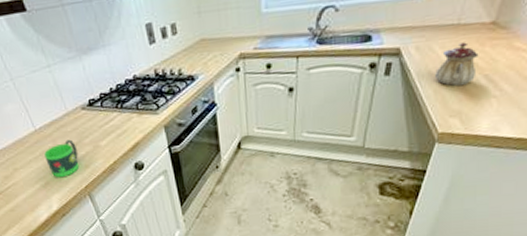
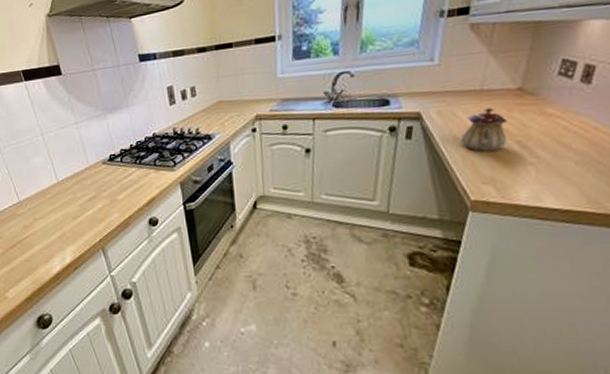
mug: present [44,139,79,178] -> none [64,192,96,230]

